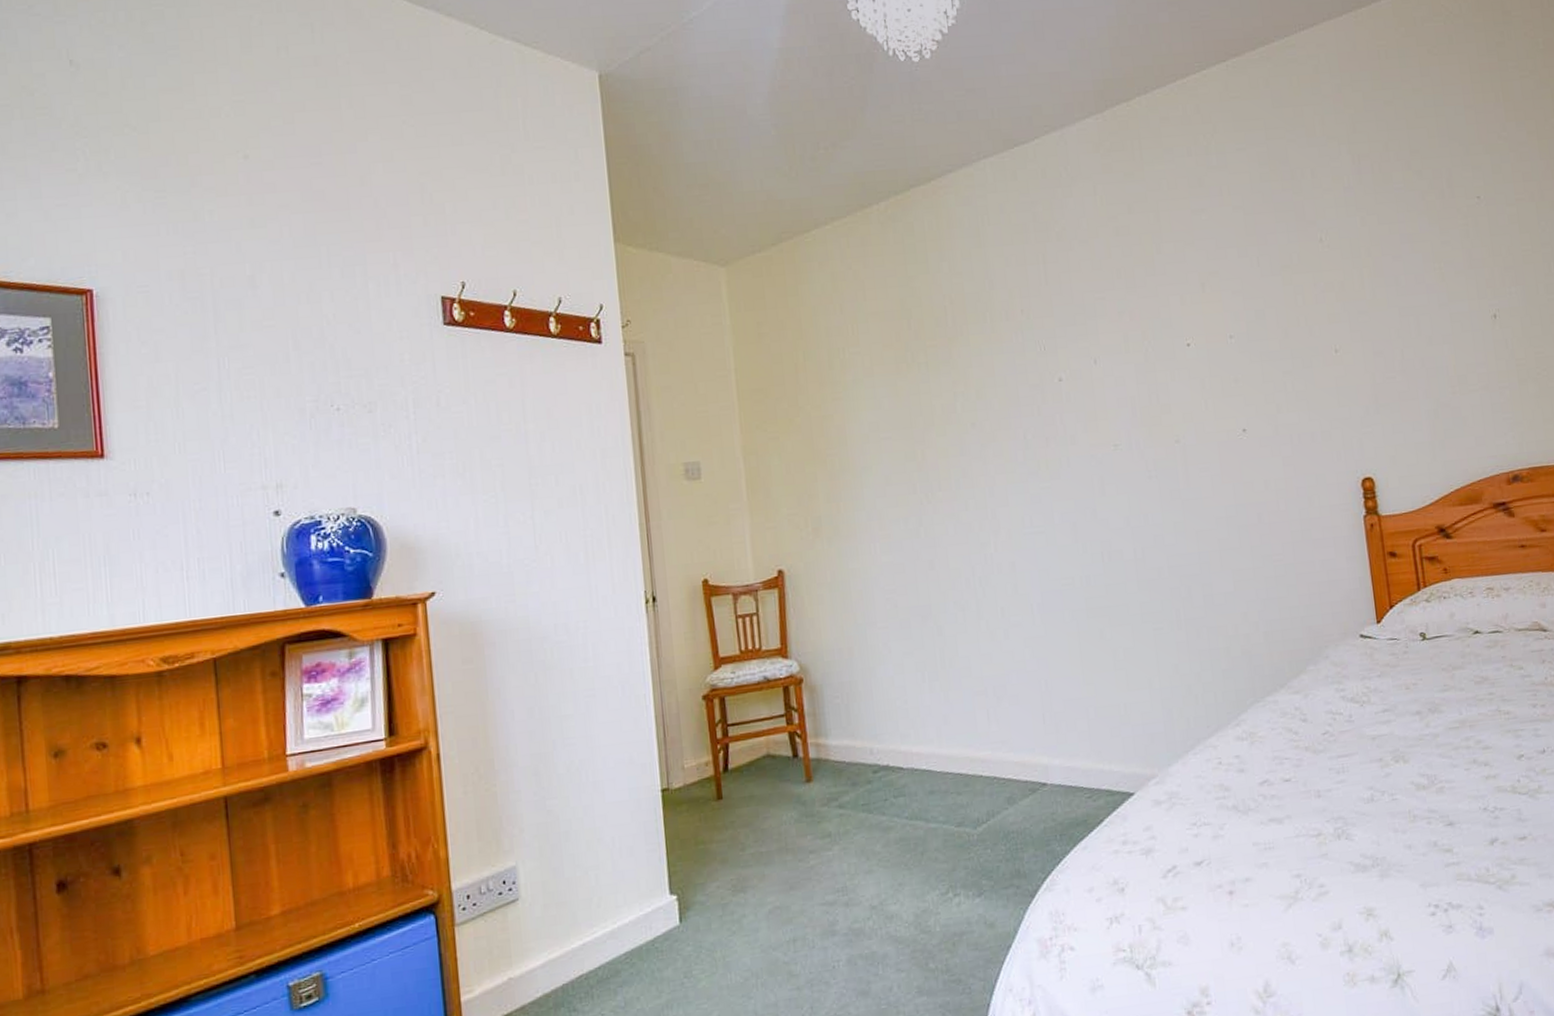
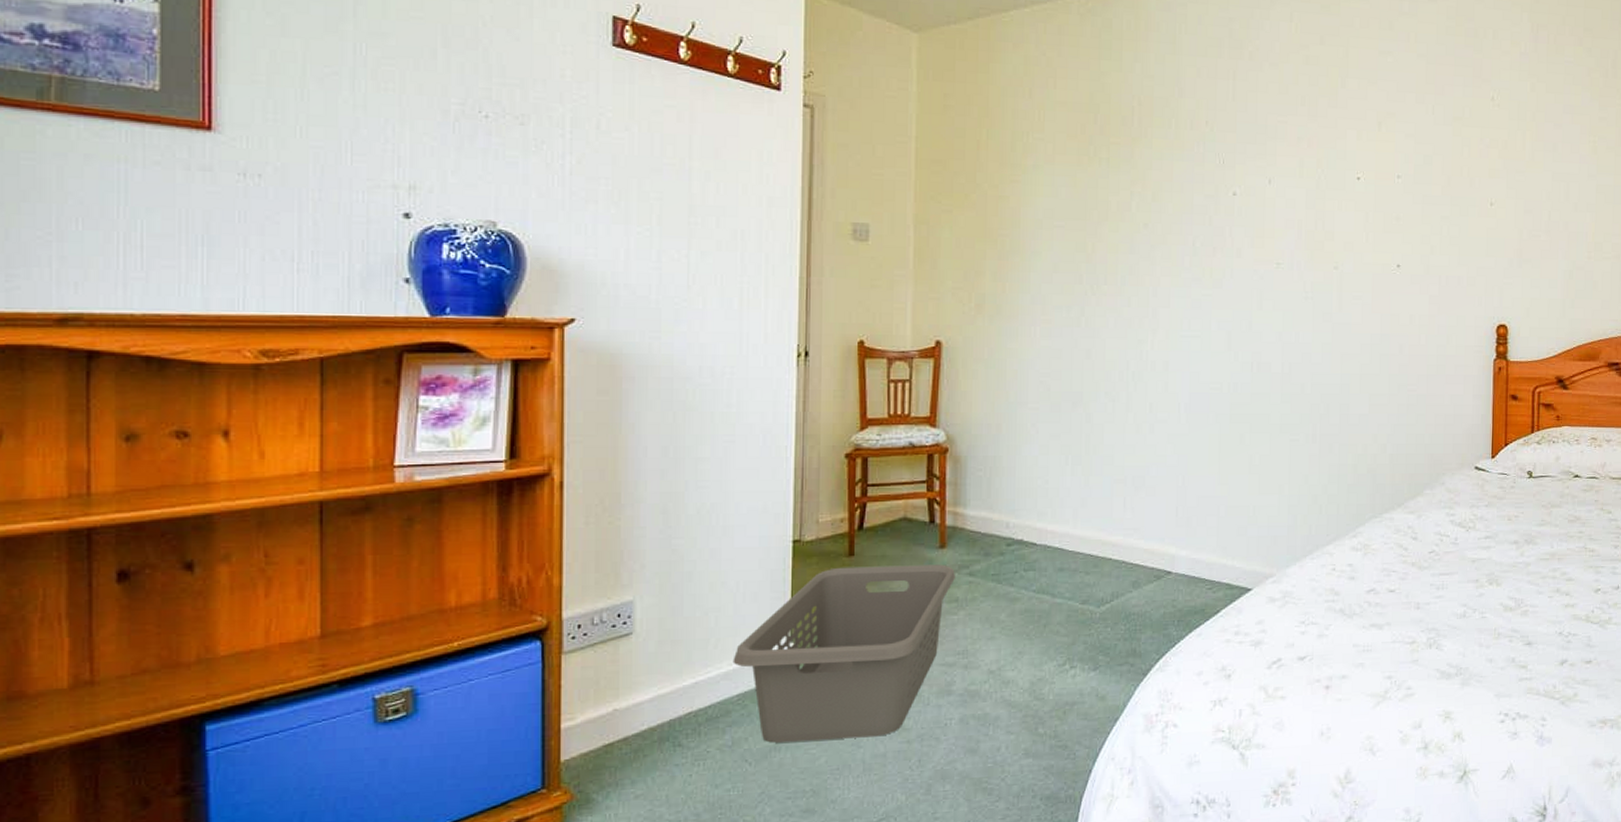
laundry basket: none [616,799,825,1001] -> present [733,564,955,743]

